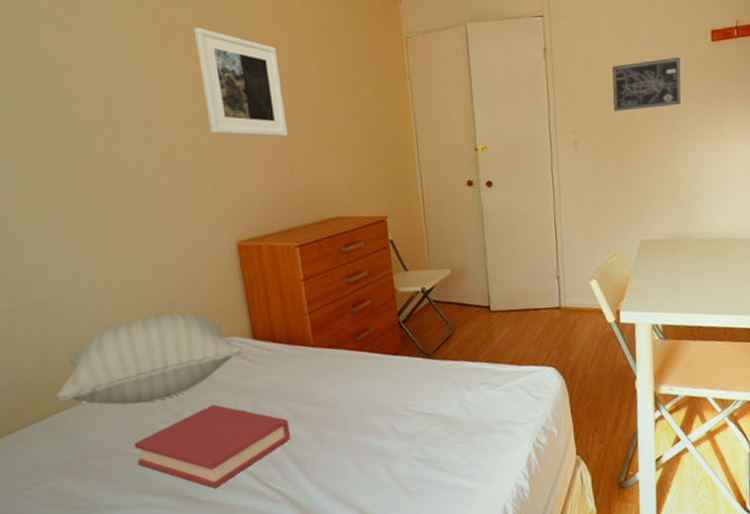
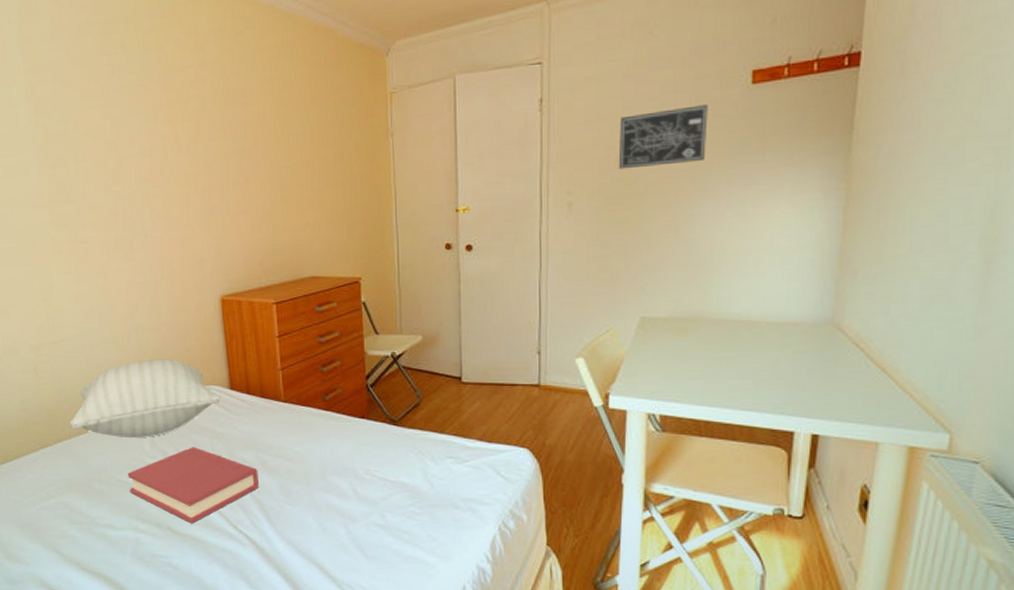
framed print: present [194,27,287,137] -> none [192,90,271,196]

